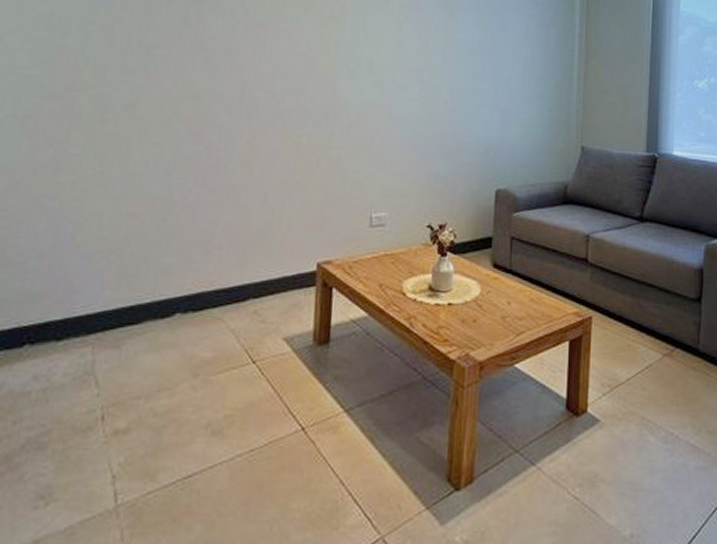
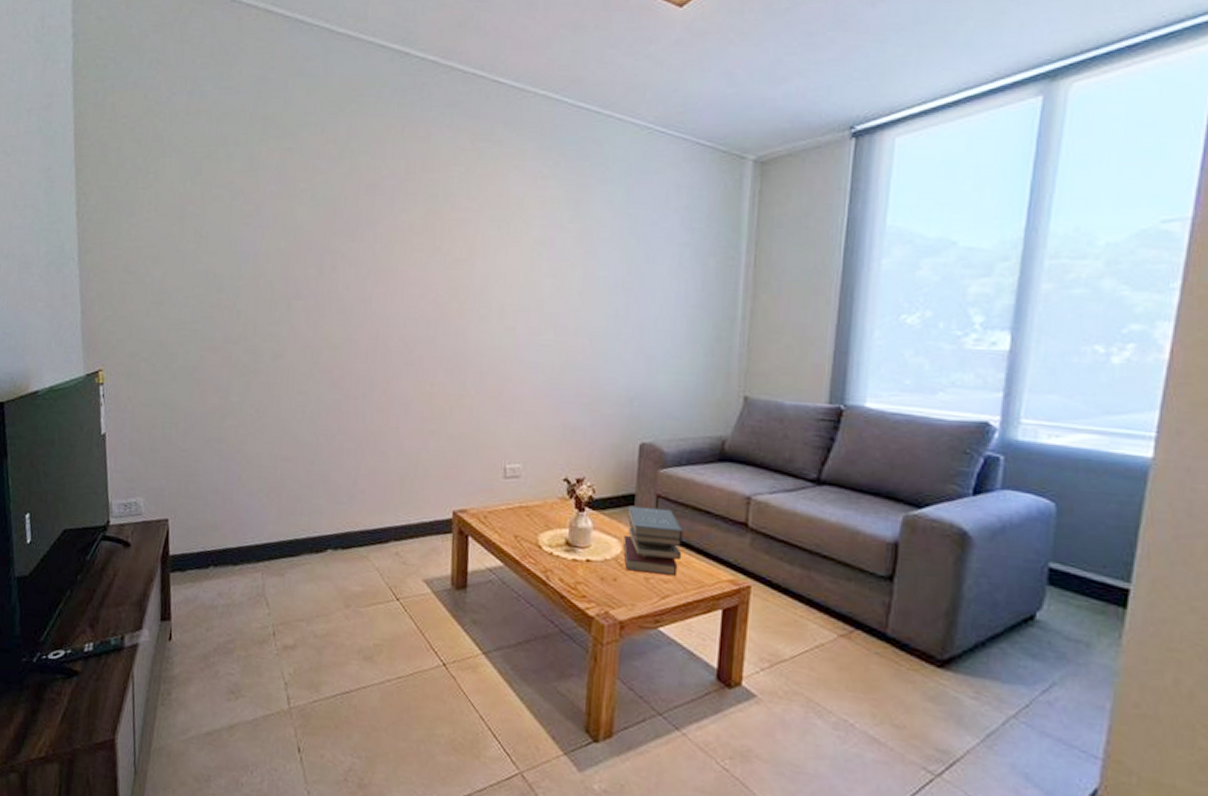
books: none [482,248,535,314] -> present [623,505,683,577]

